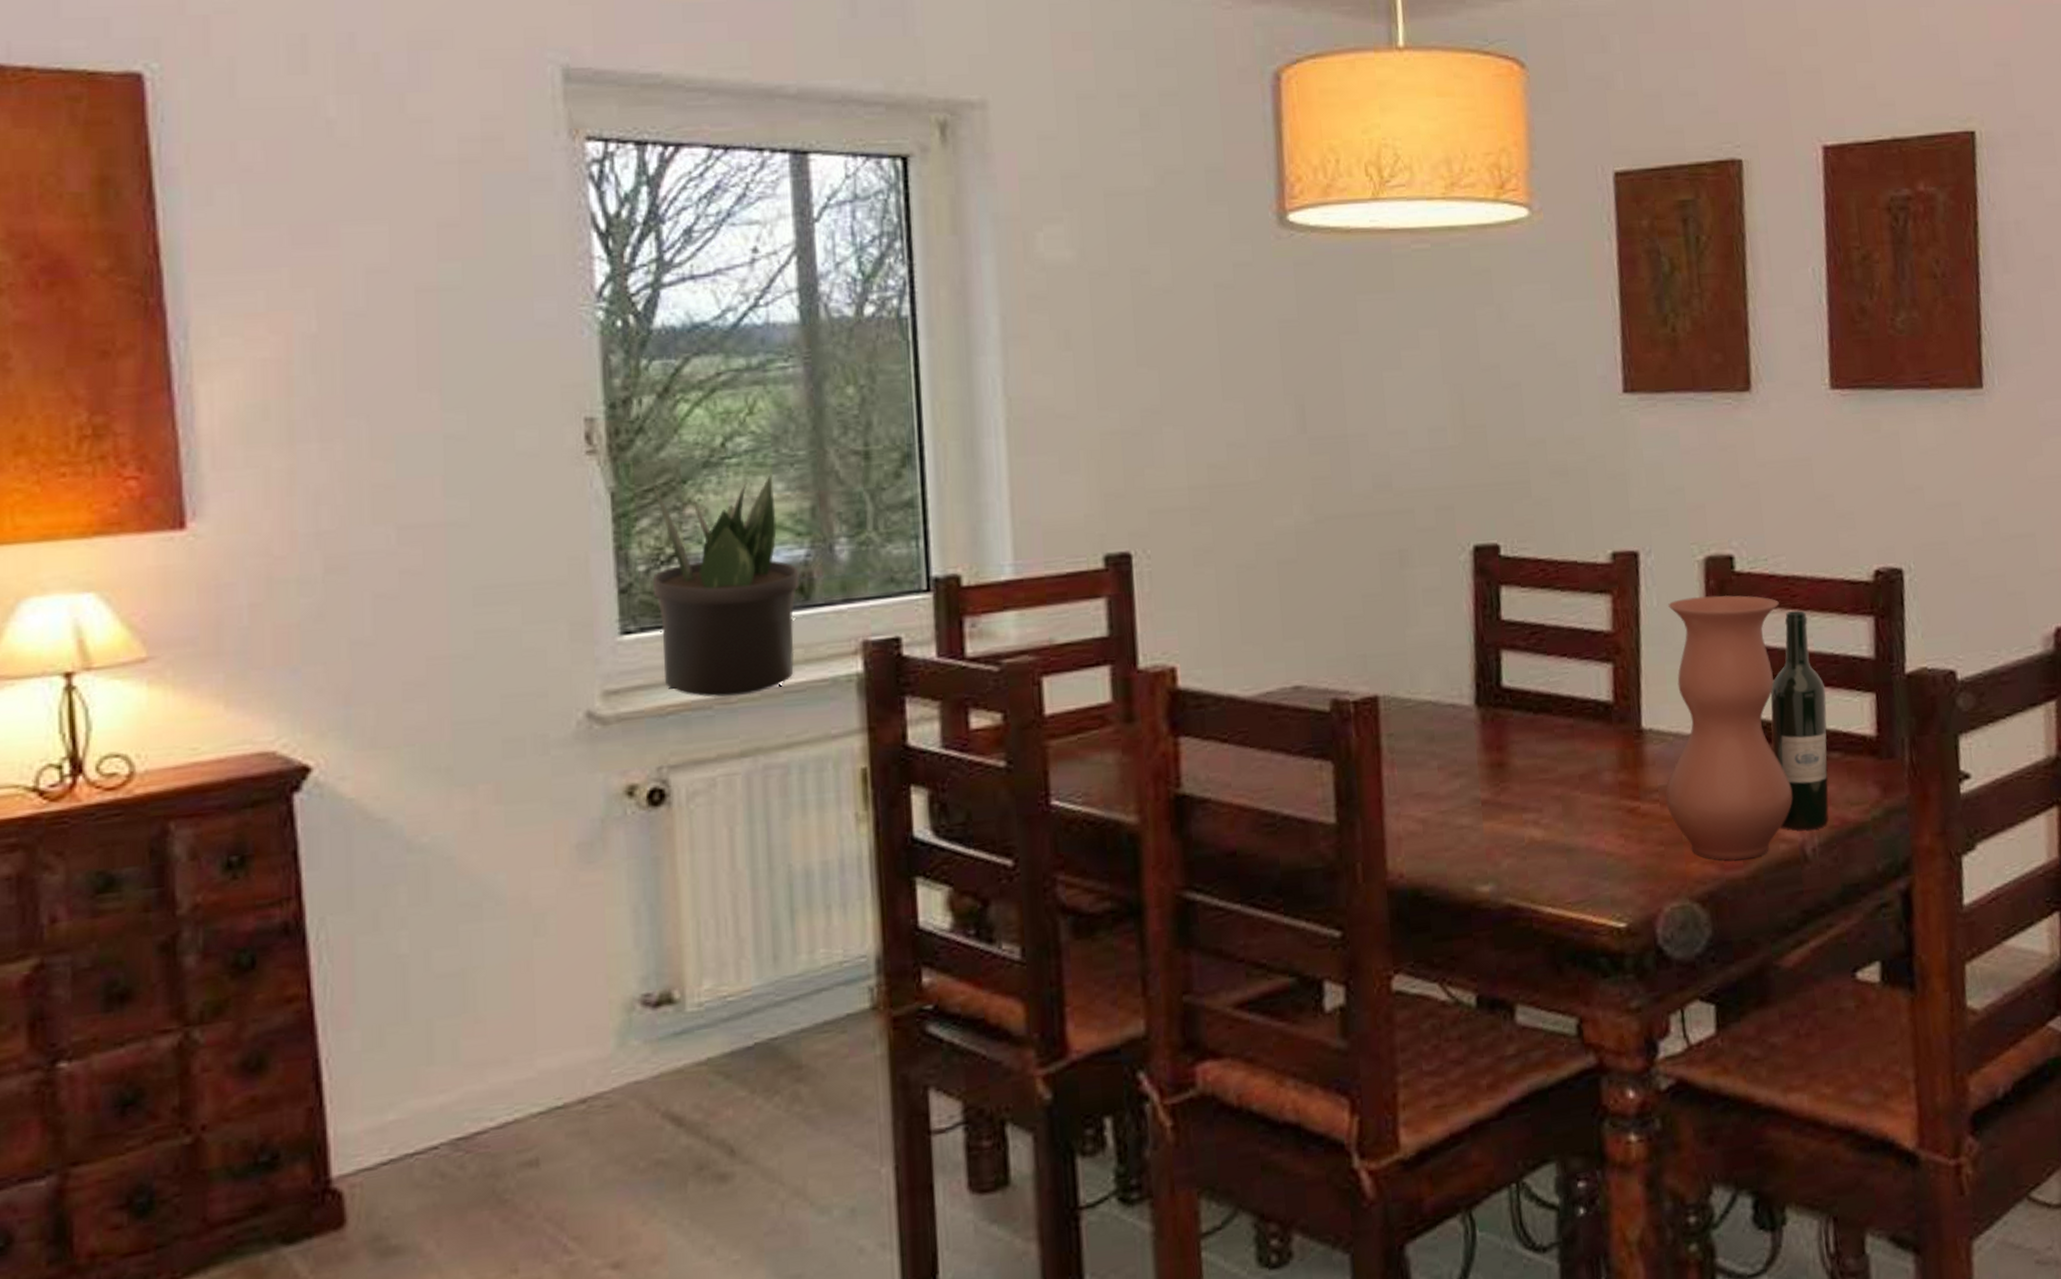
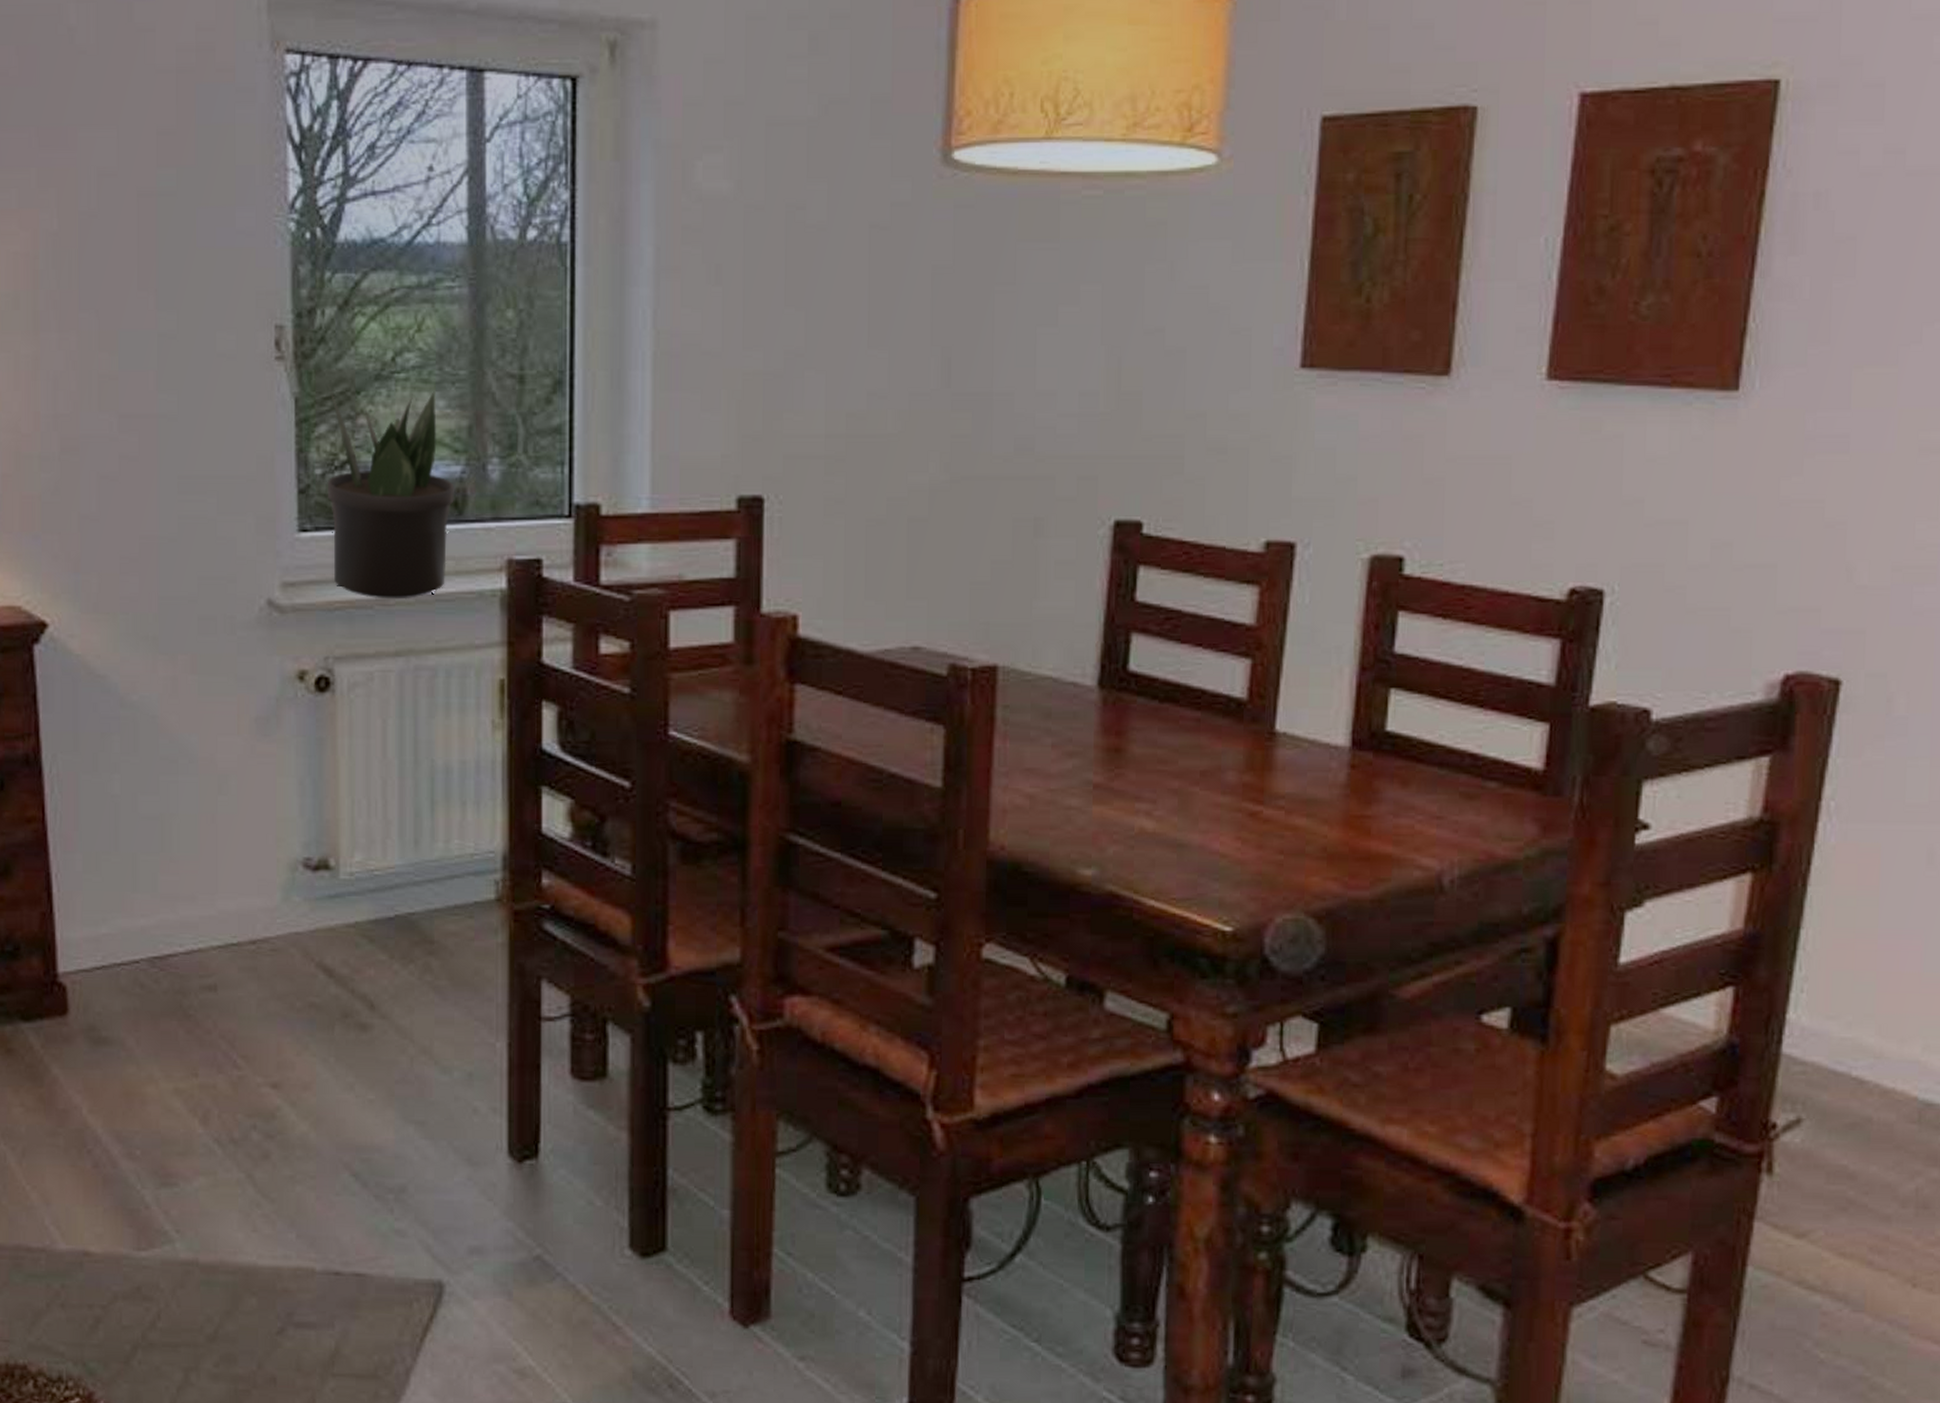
vase: present [1665,595,1793,860] -> none [1291,597,1450,880]
wine bottle: present [1770,610,1829,830] -> none [1418,624,1491,859]

